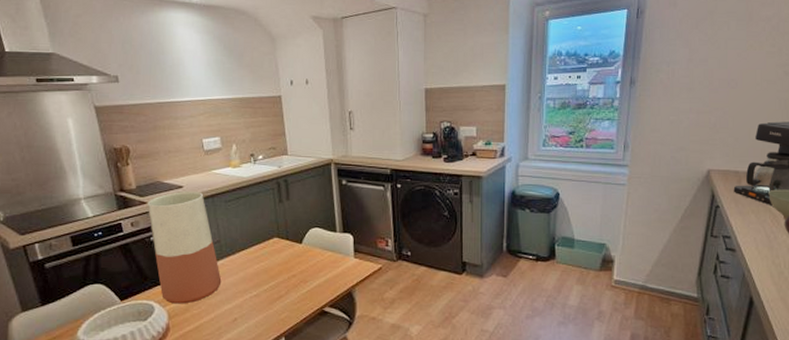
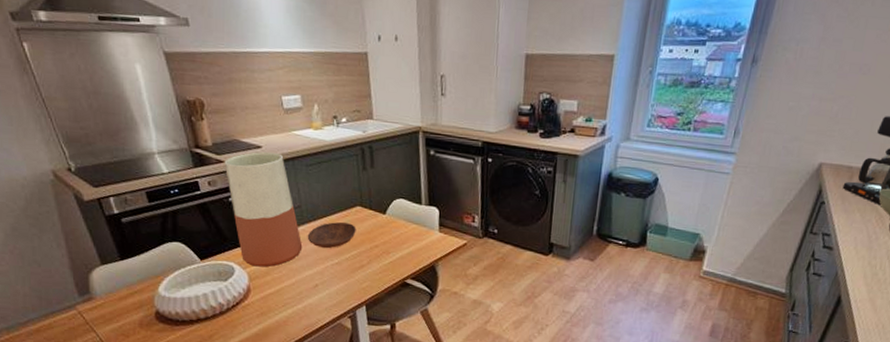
bowl: none [226,254,274,282] -> present [307,222,356,249]

